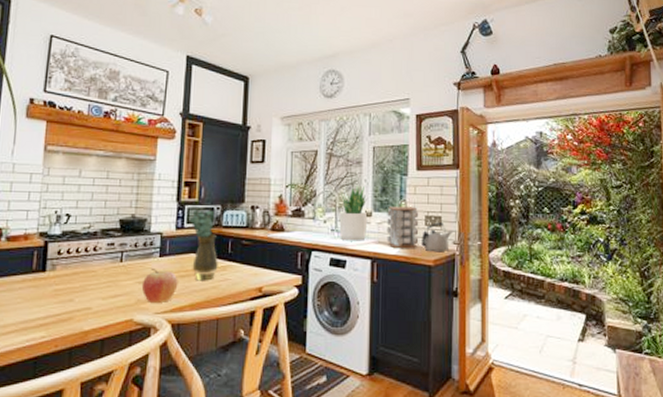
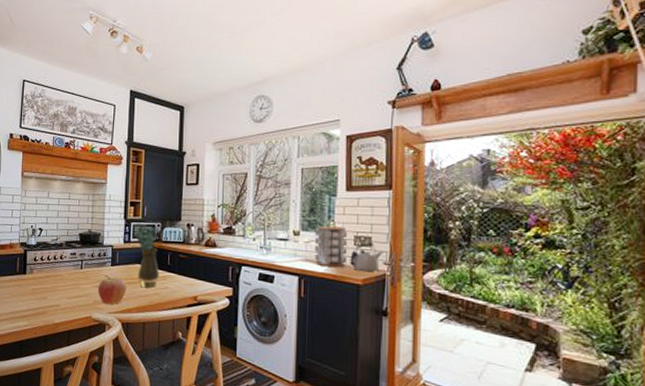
planter: present [339,186,367,241] -> none [267,206,295,259]

